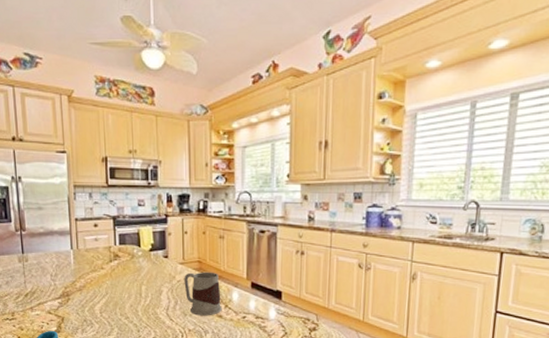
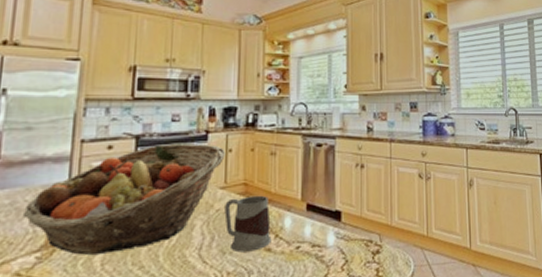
fruit basket: none [46,225,182,305] -> present [24,144,226,255]

